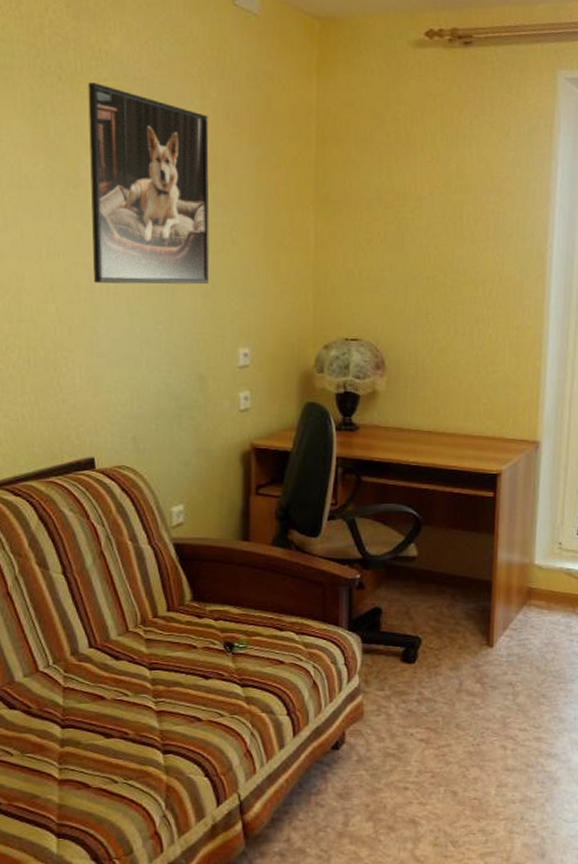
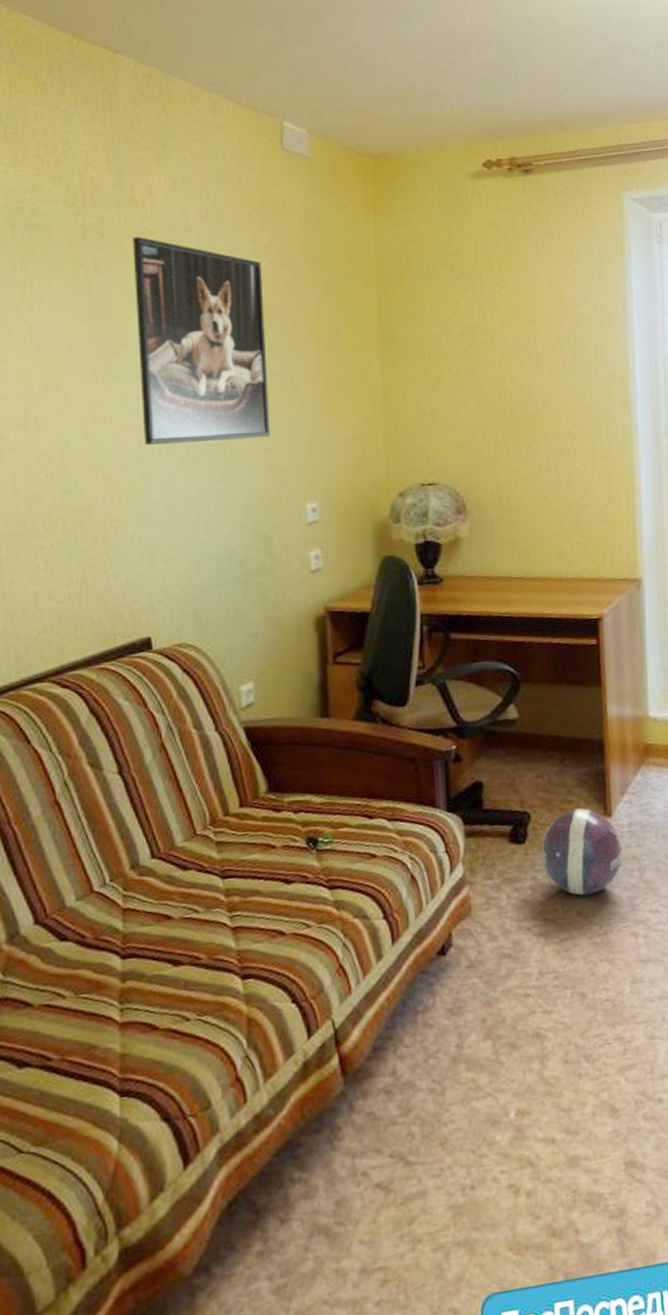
ball: none [428,638,500,711] -> present [541,808,623,896]

